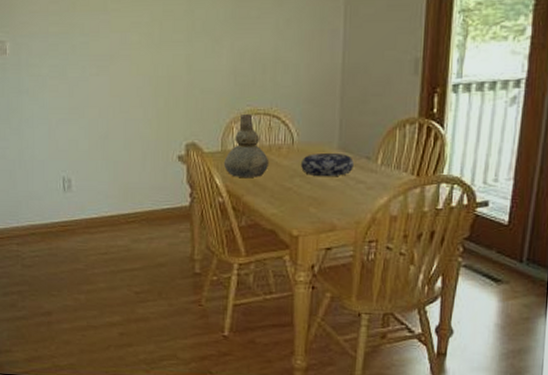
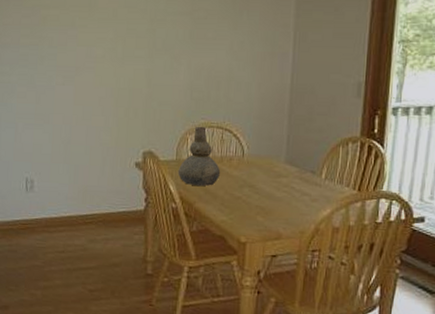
decorative bowl: present [301,153,354,177] -> none [250,166,300,189]

